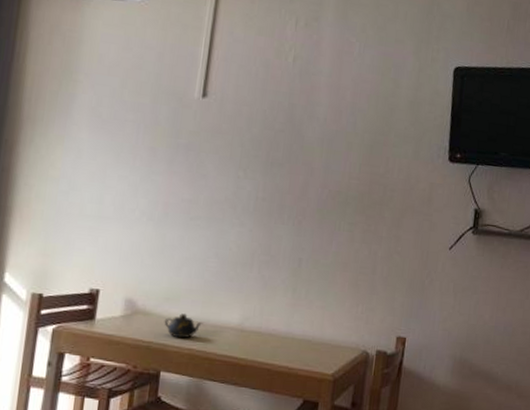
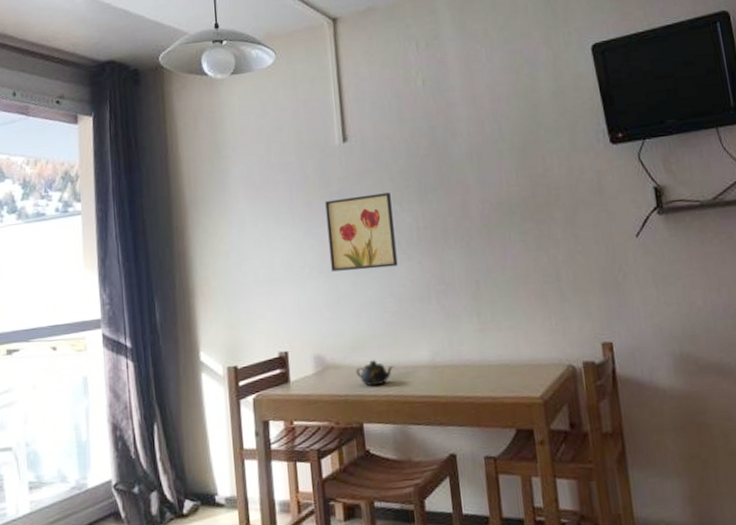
wall art: none [161,150,237,230] -> present [325,192,398,272]

